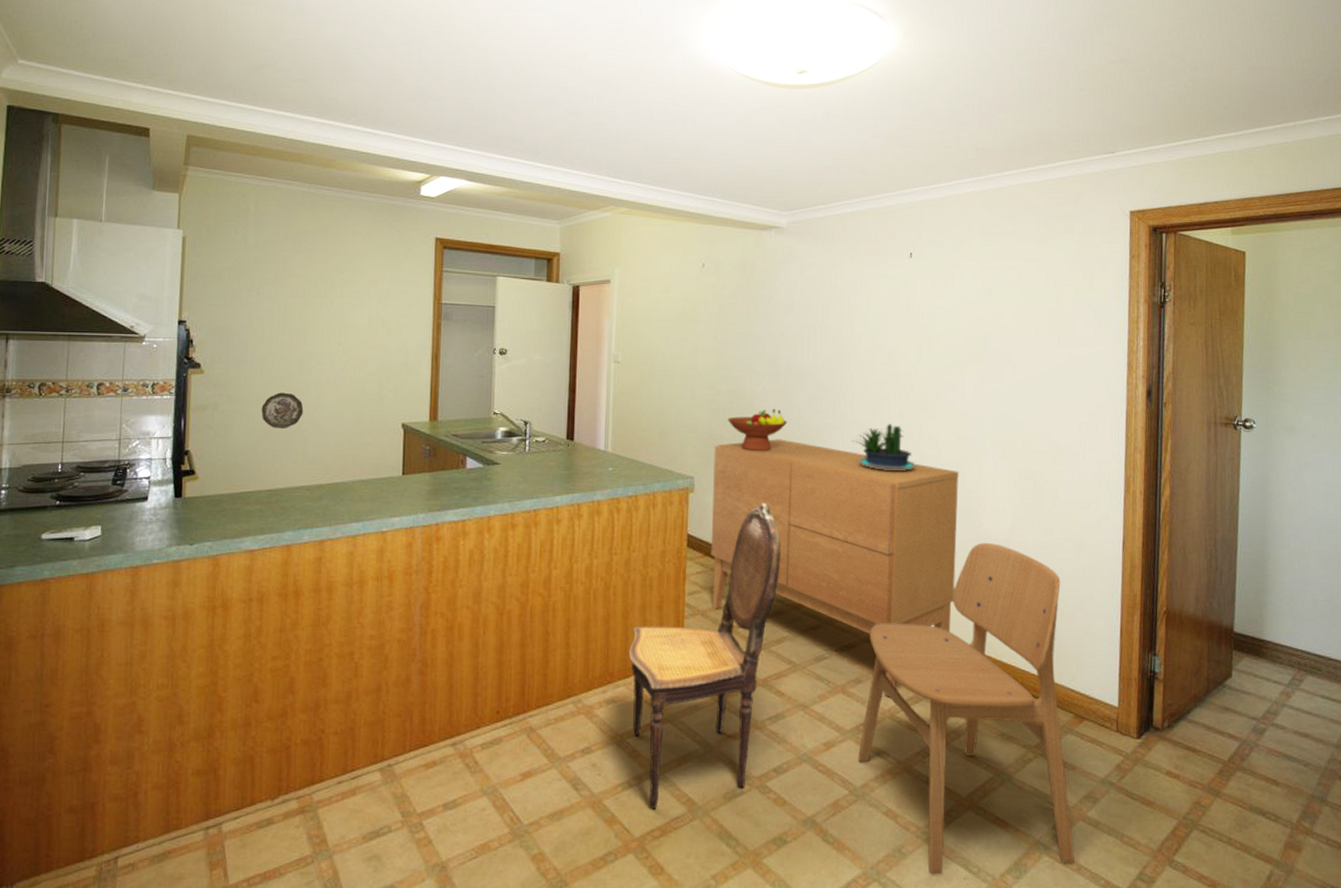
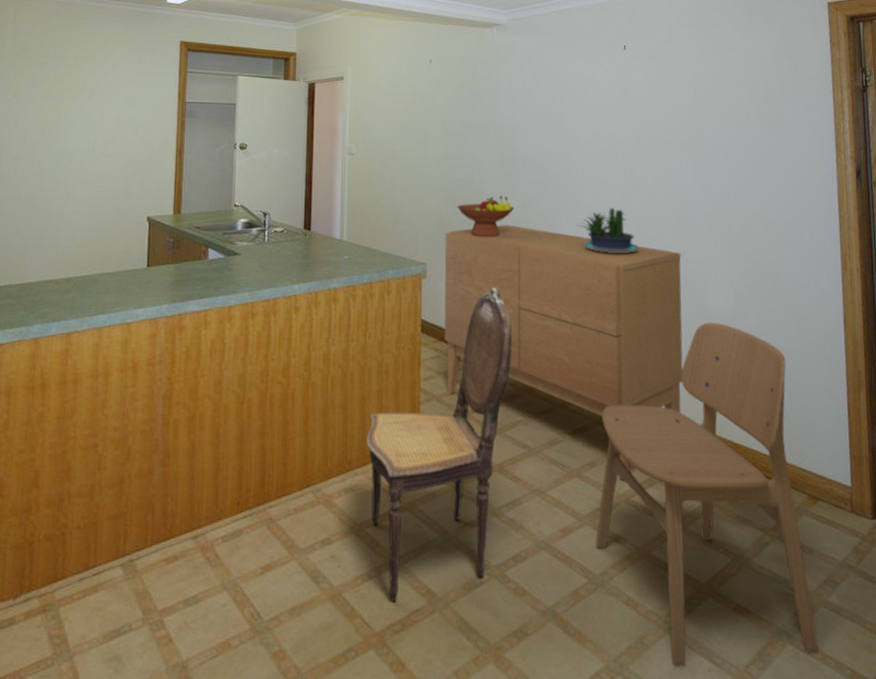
decorative plate: present [261,392,304,429] -> none [14,190,54,225]

